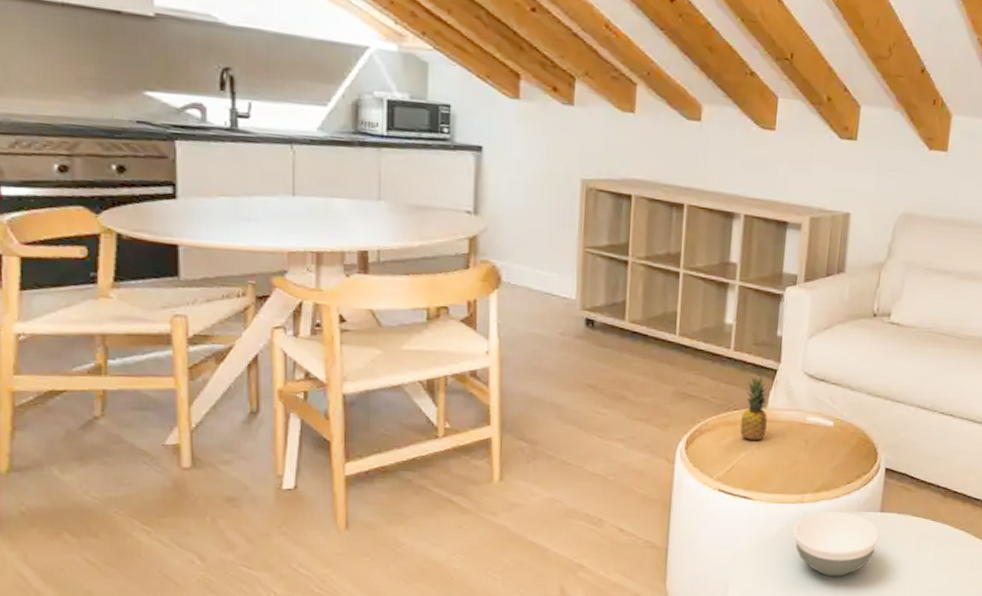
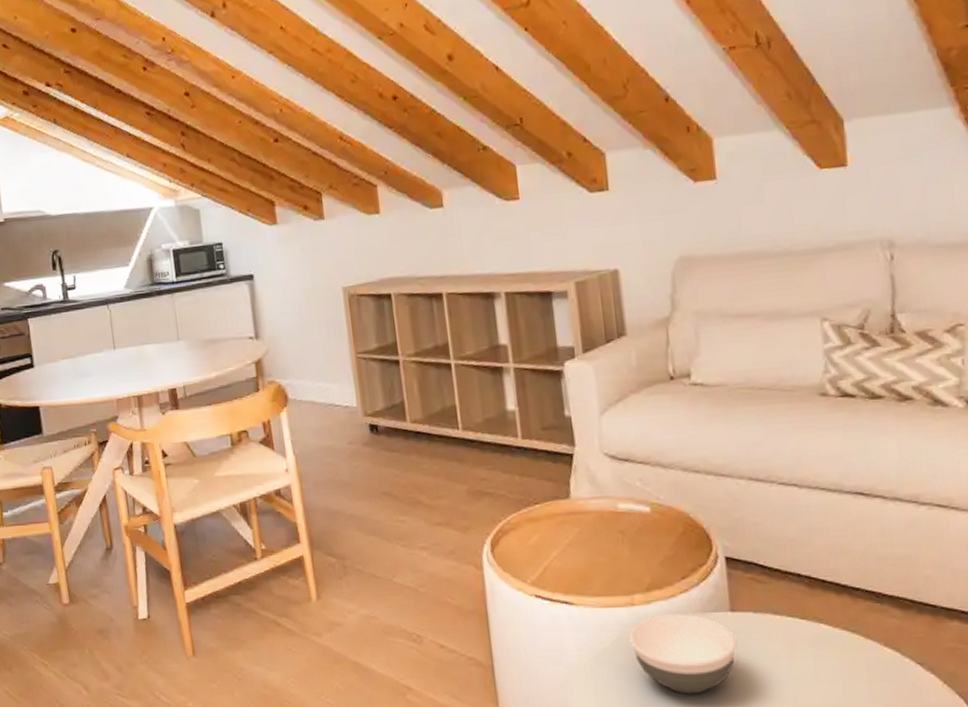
fruit: present [740,376,767,440] -> none [542,463,575,537]

